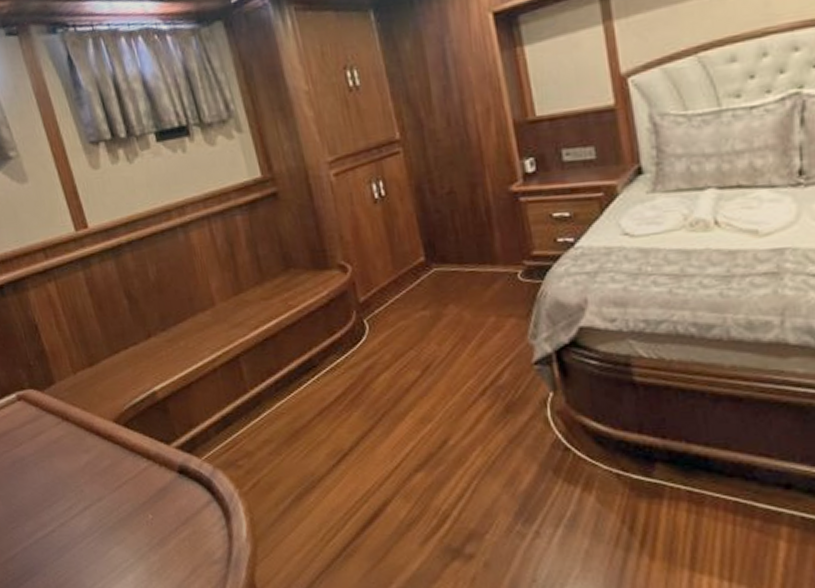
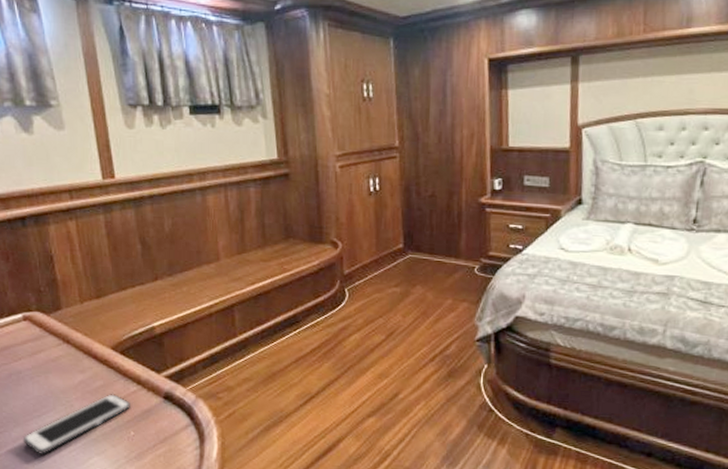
cell phone: none [37,473,144,549] -> present [22,394,130,454]

